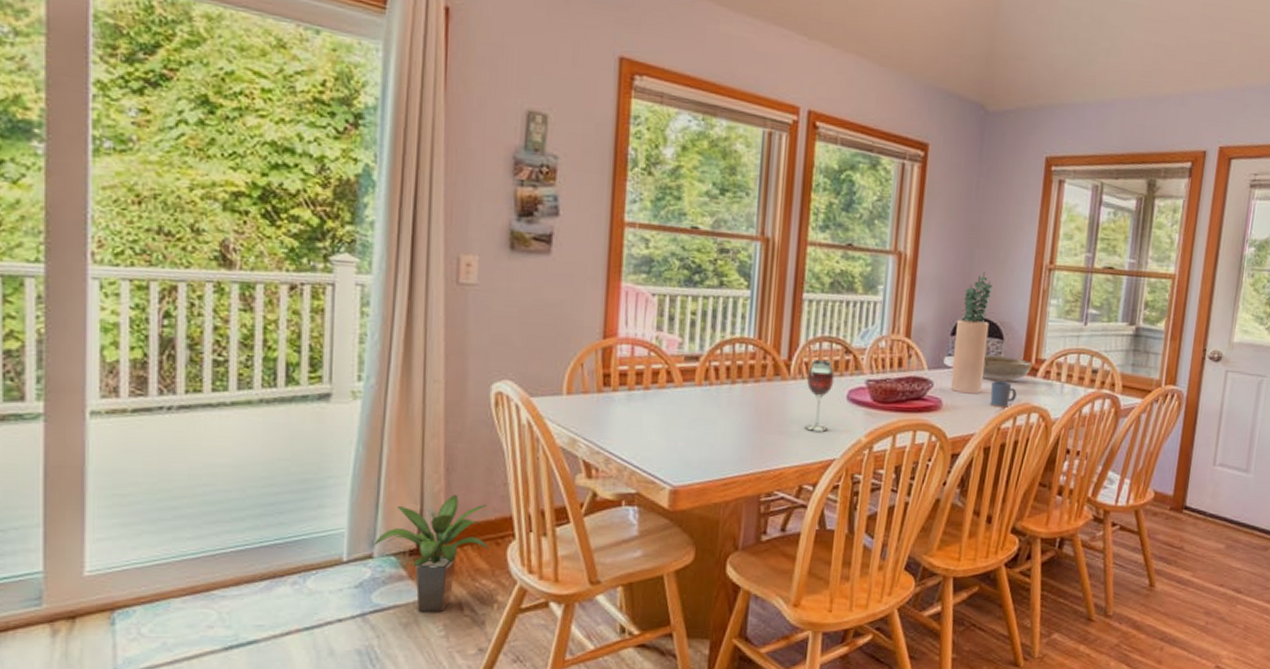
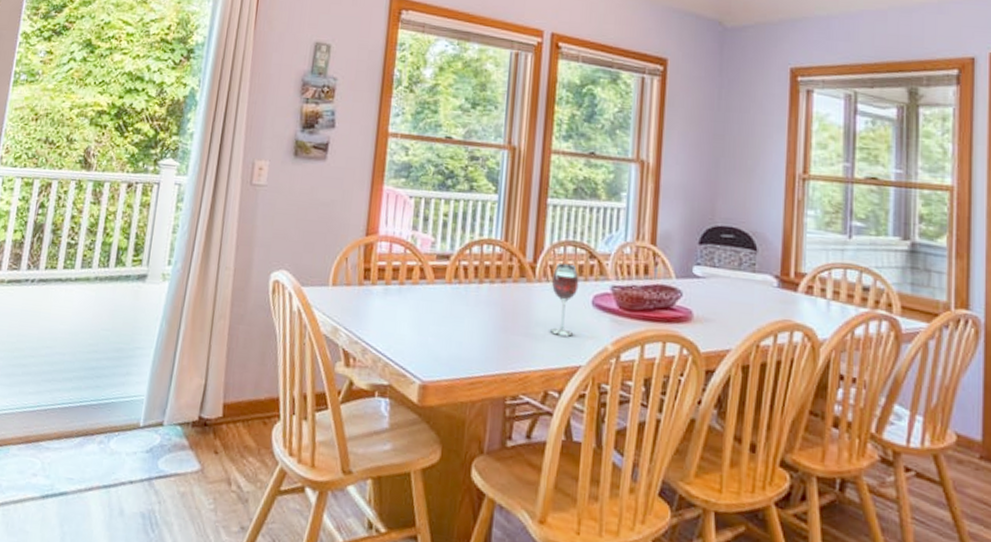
potted plant: present [374,495,490,612] -> none [165,372,259,485]
vase: present [951,272,993,394] -> none [702,180,742,307]
bowl: present [983,355,1032,383] -> none [736,265,791,297]
mug: present [990,381,1017,408] -> none [746,294,776,323]

